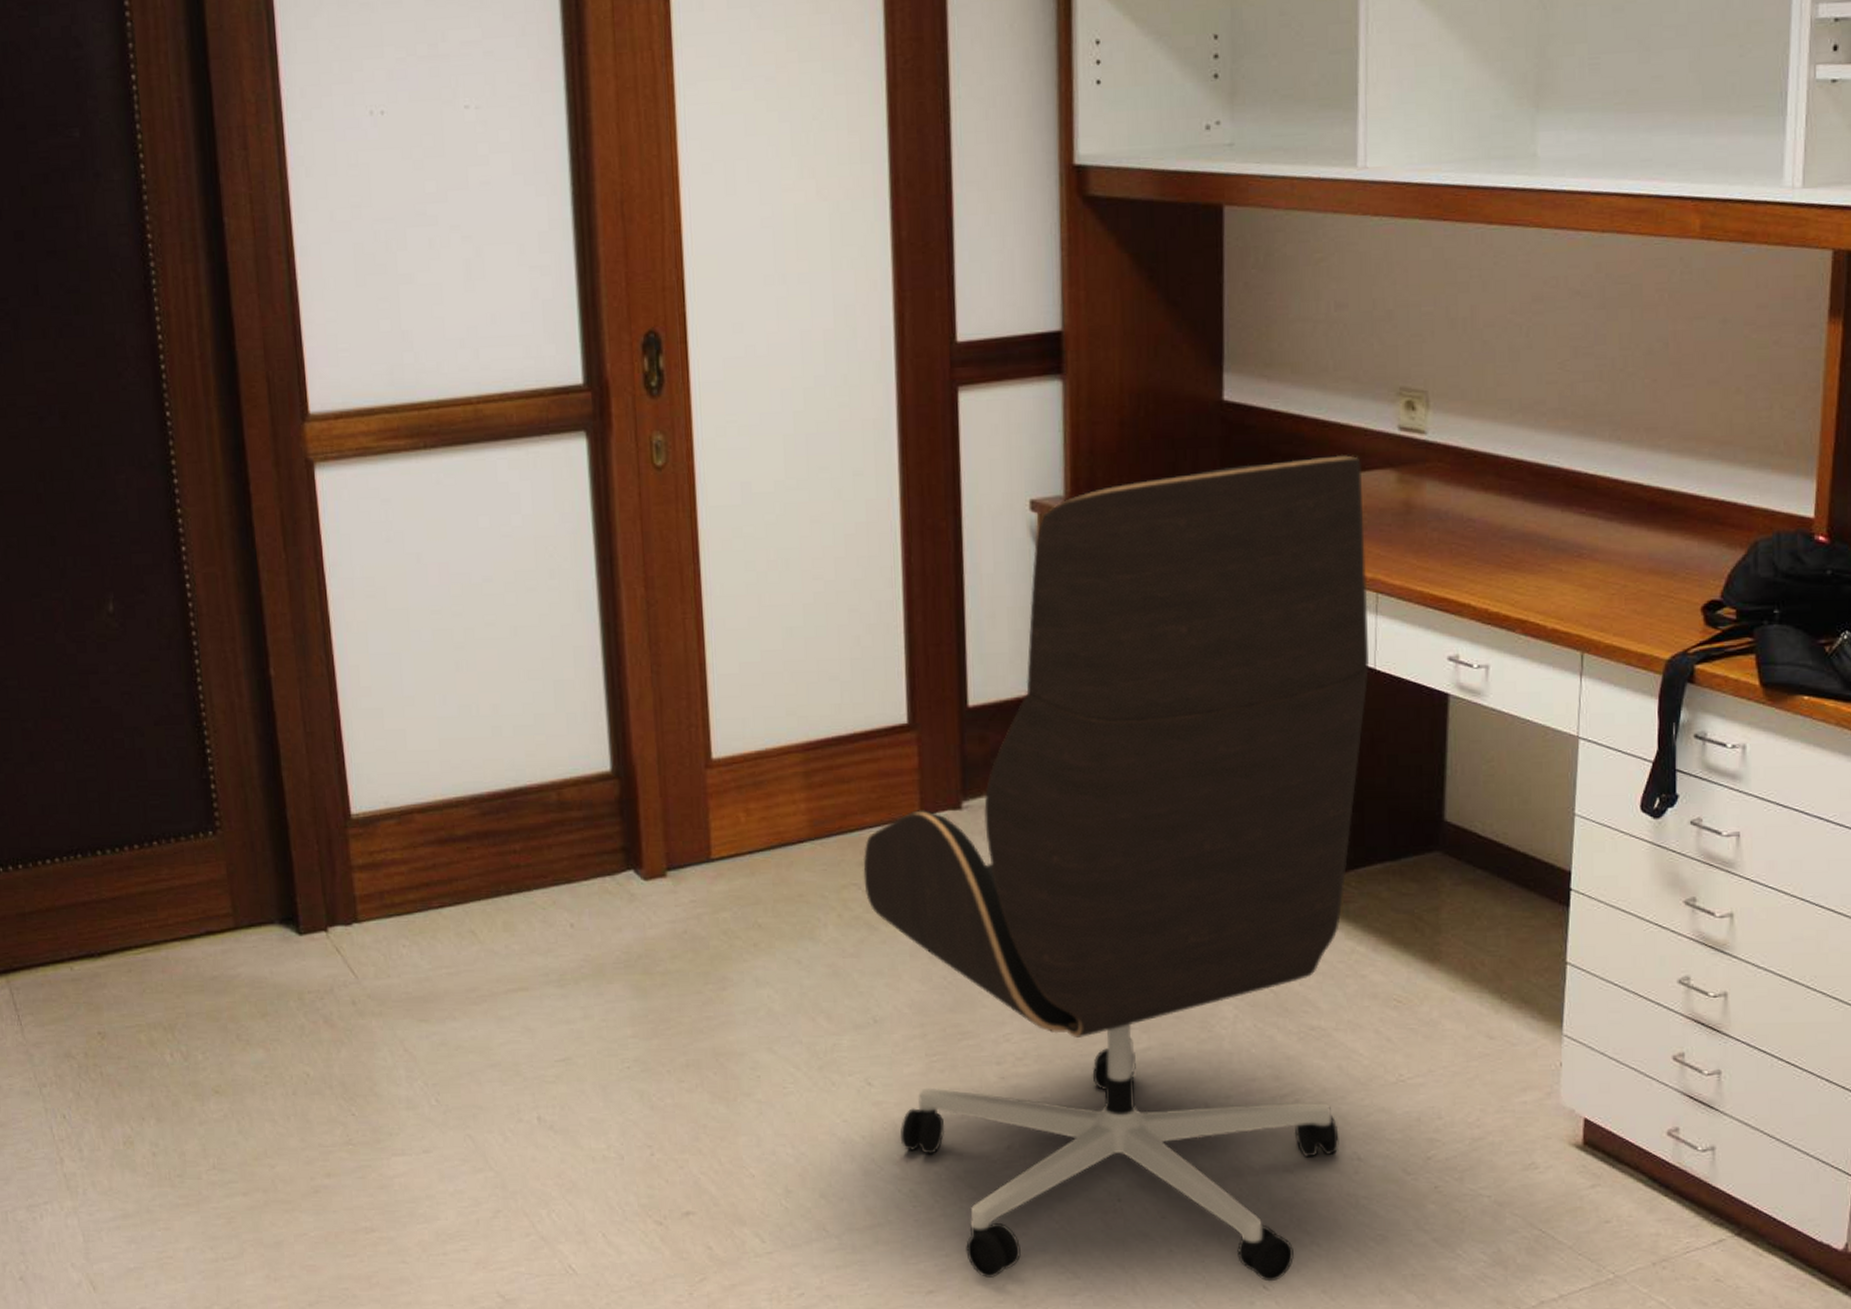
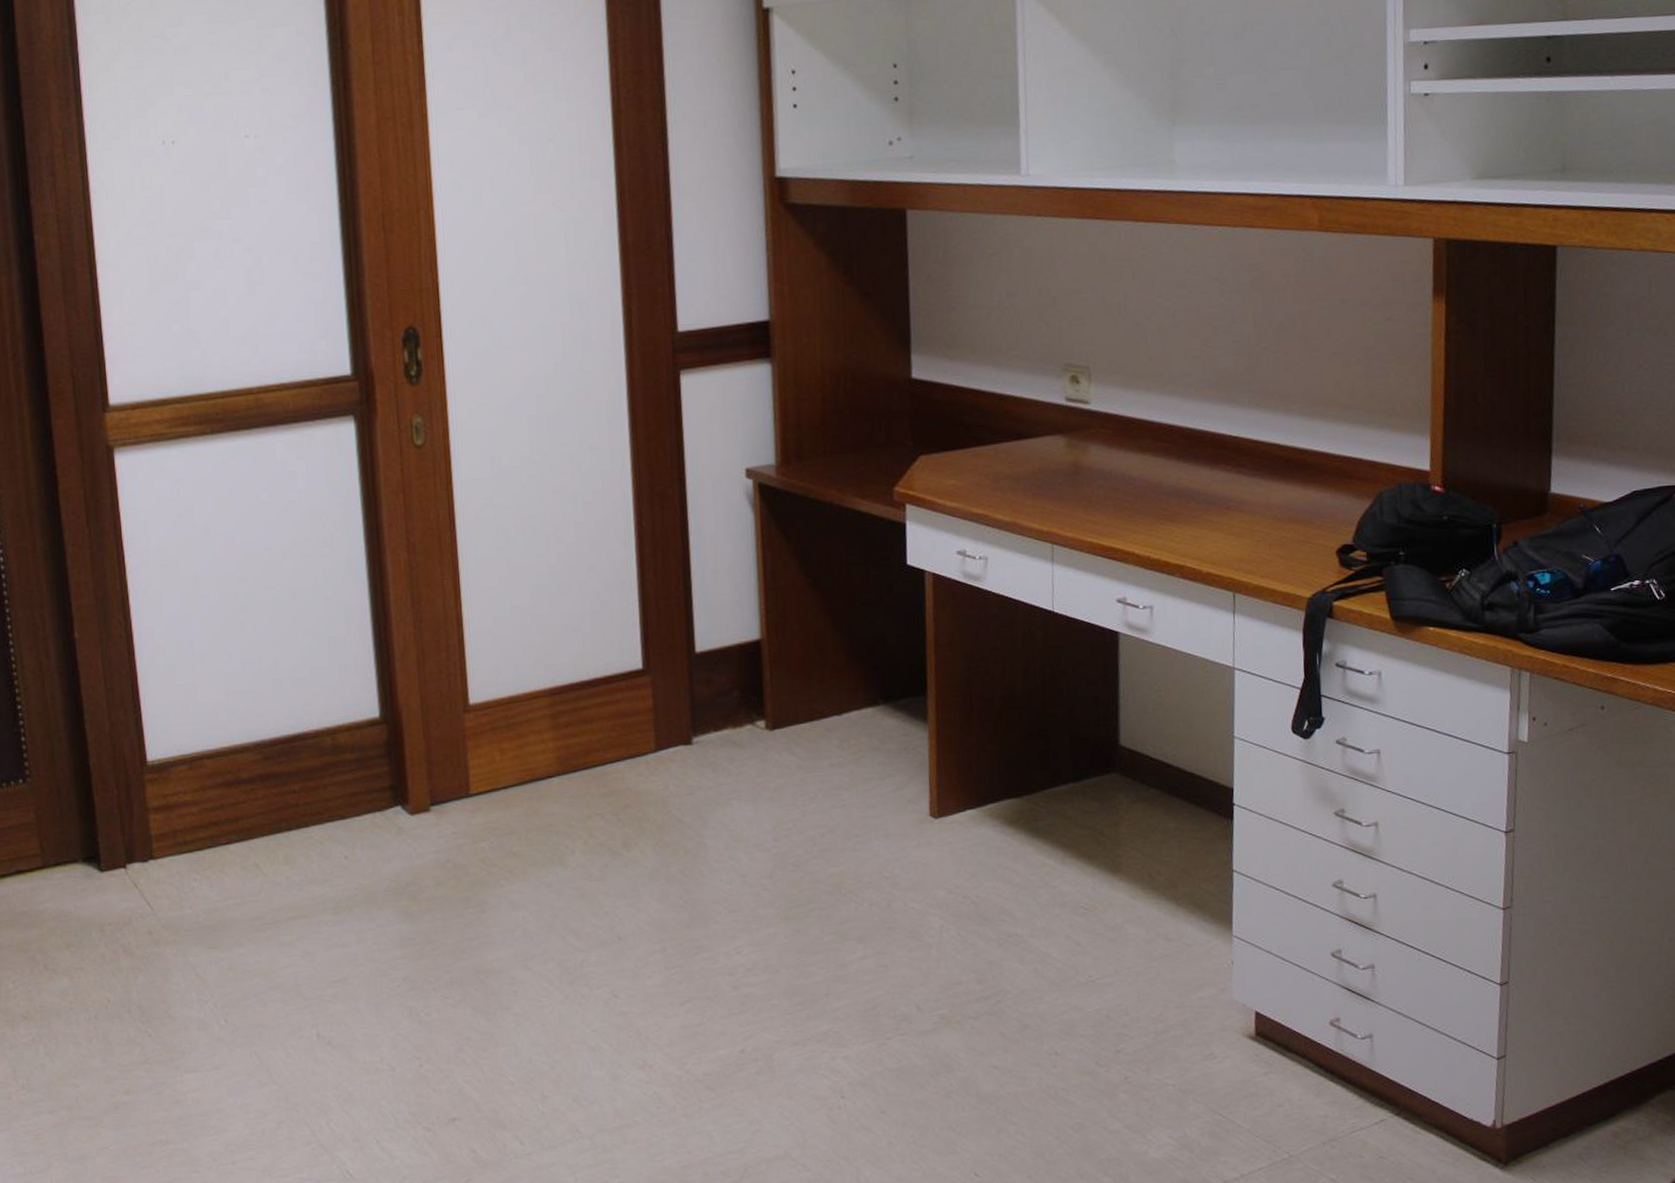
office chair: present [863,454,1369,1282] -> none [605,422,1048,1173]

